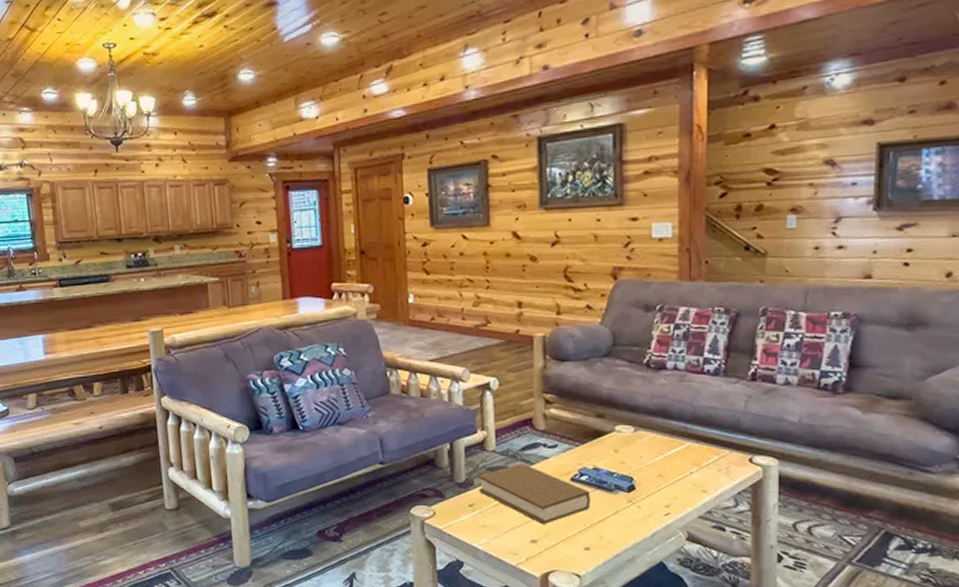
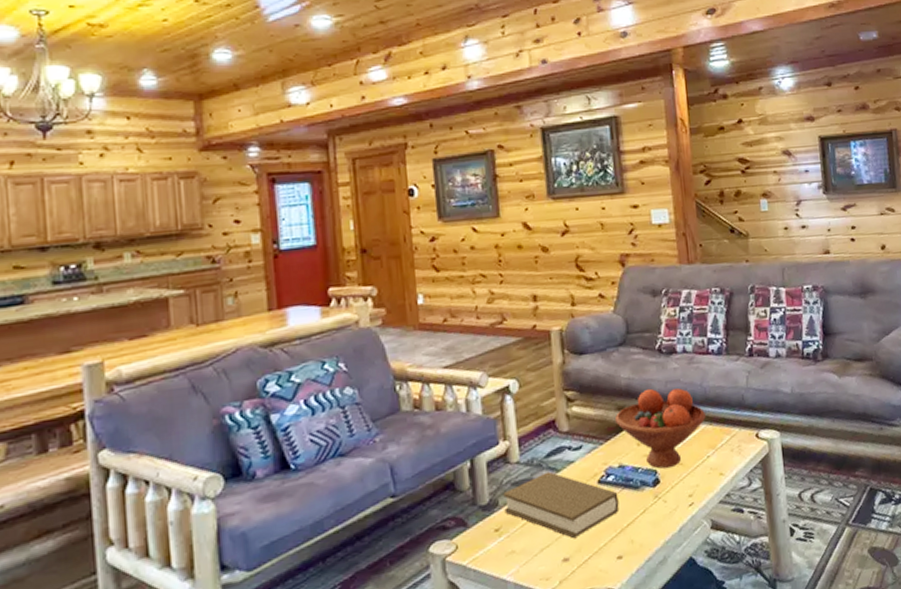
fruit bowl: none [592,400,693,477] -> present [614,388,706,469]

